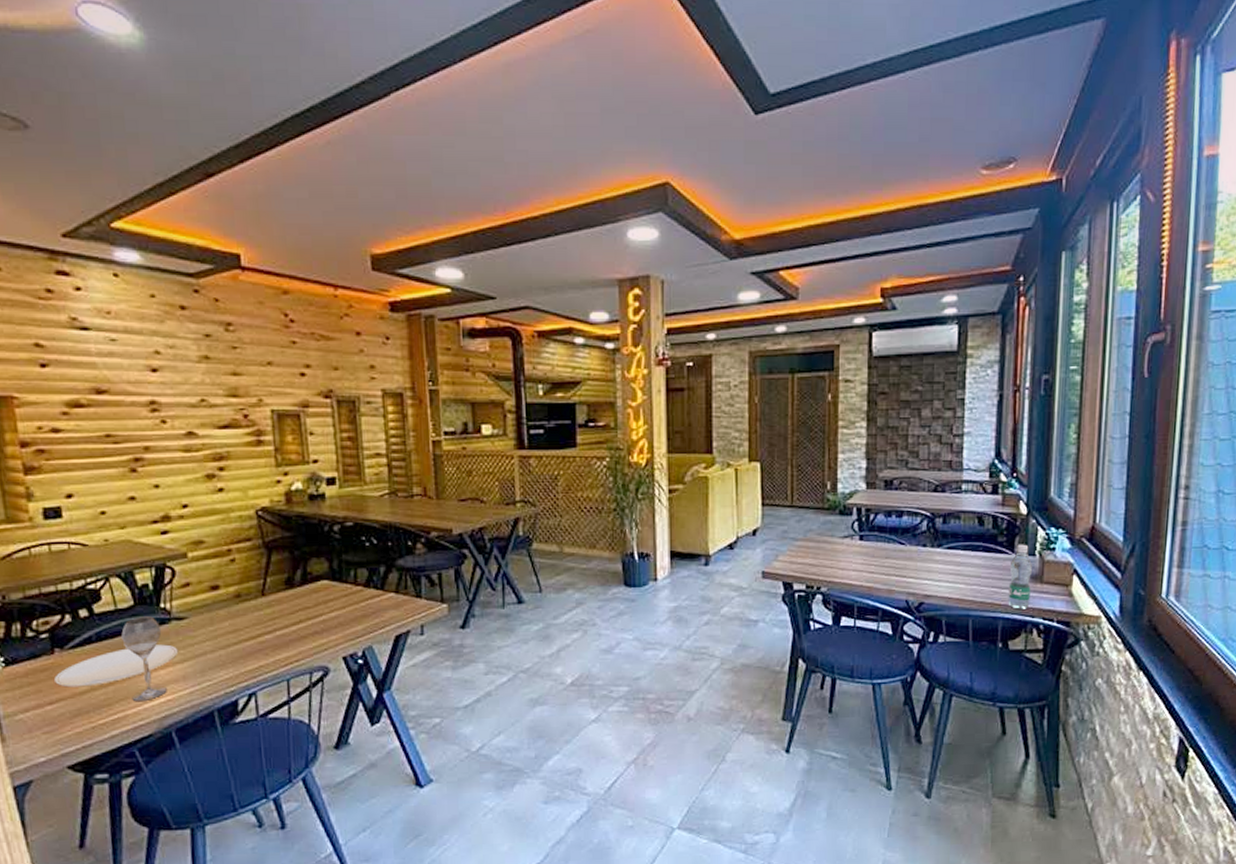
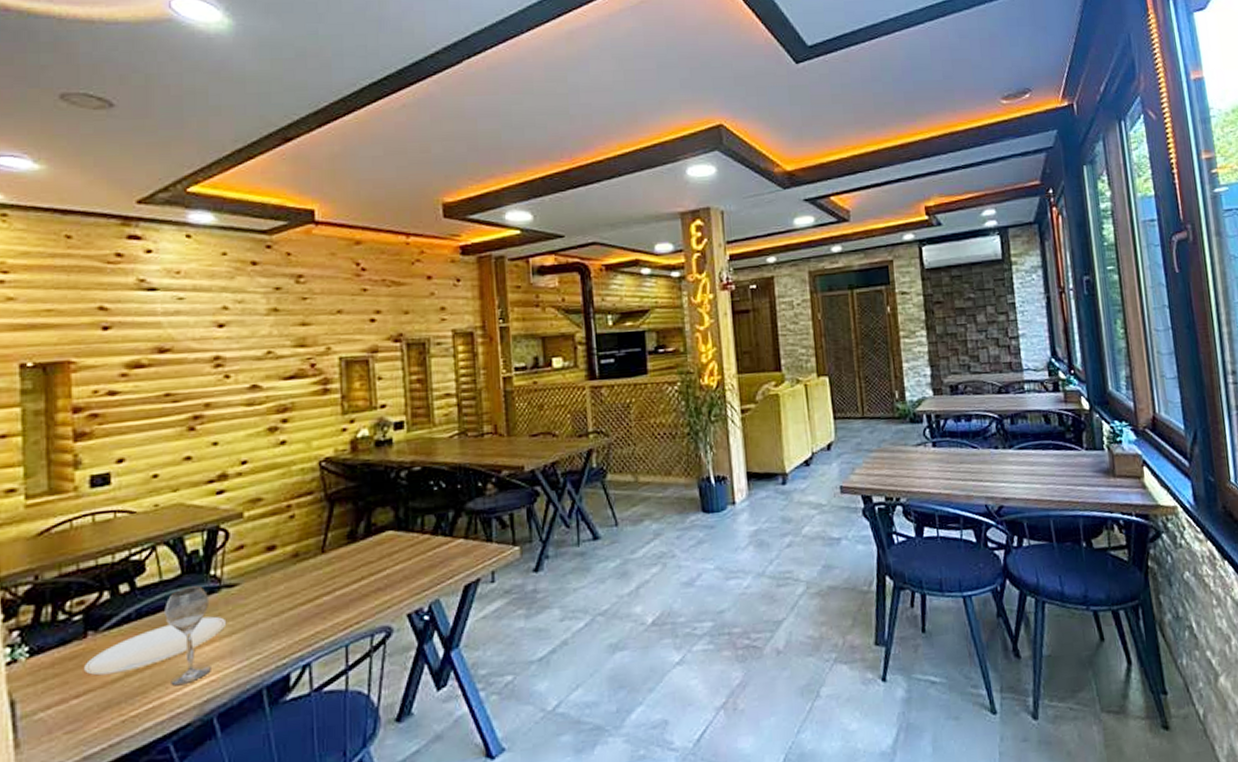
bottle: present [1008,544,1032,609] -> none [1081,439,1107,506]

